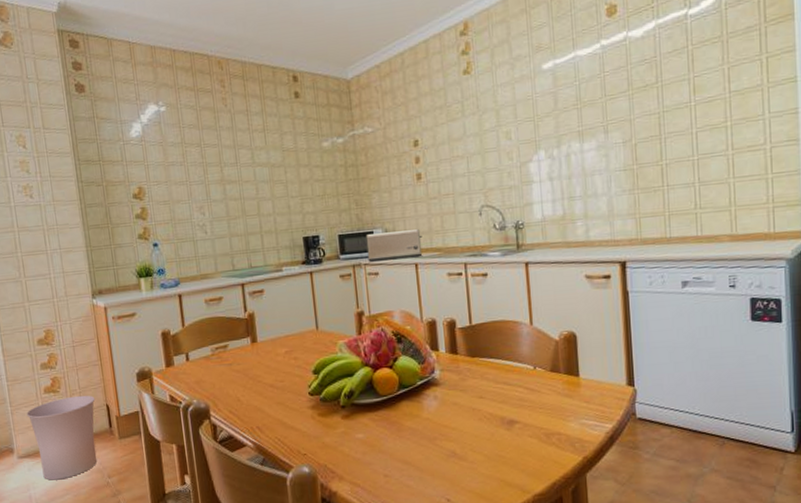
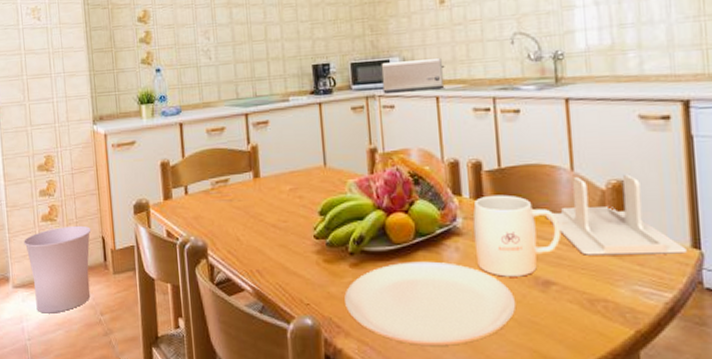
plate: none [338,409,486,483] -> present [344,261,516,346]
mug: none [448,348,523,419] -> present [472,194,562,277]
napkin holder: none [509,327,625,397] -> present [545,175,688,255]

